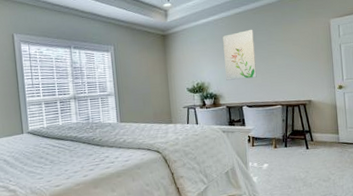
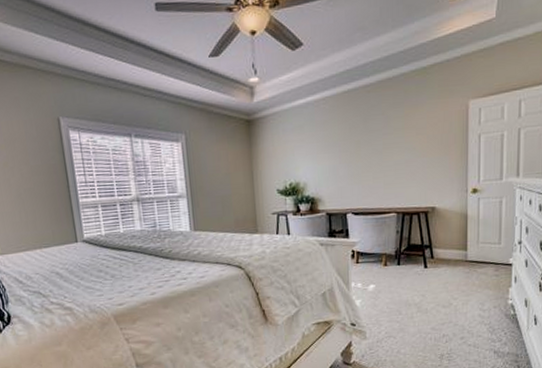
wall art: present [223,29,257,80] -> none [325,112,367,180]

